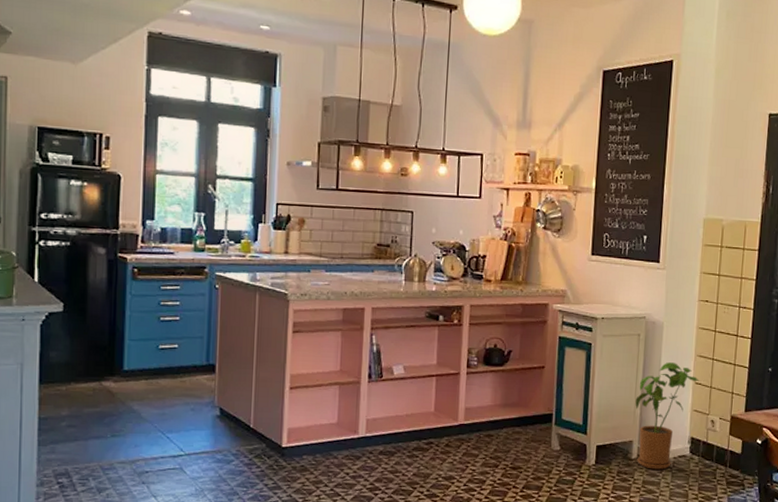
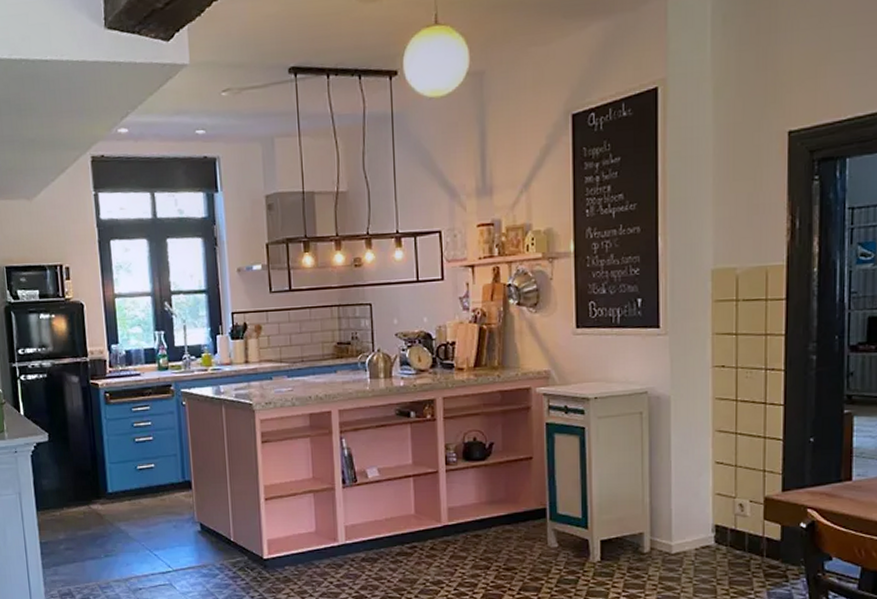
house plant: present [635,362,700,470] -> none [643,441,722,564]

